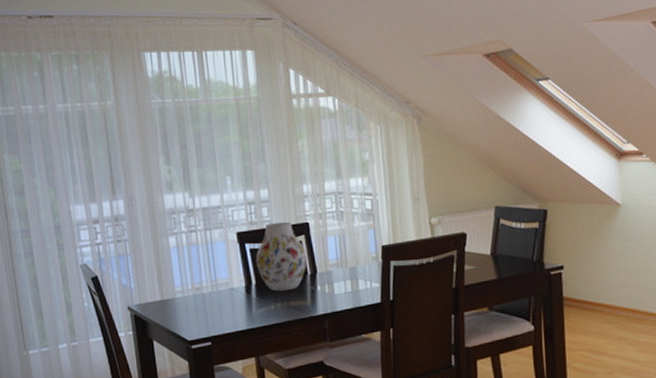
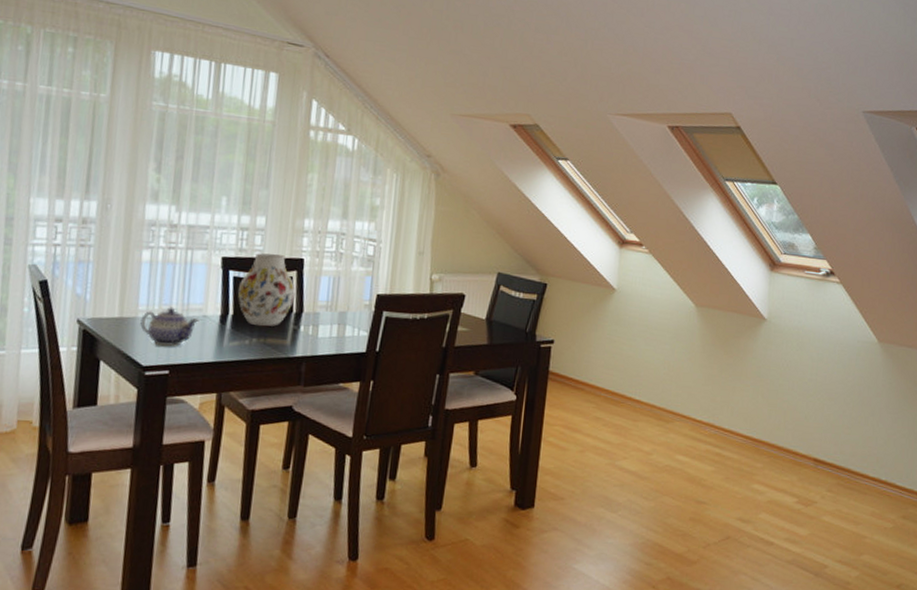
teapot: none [179,285,228,321] -> present [140,307,199,347]

